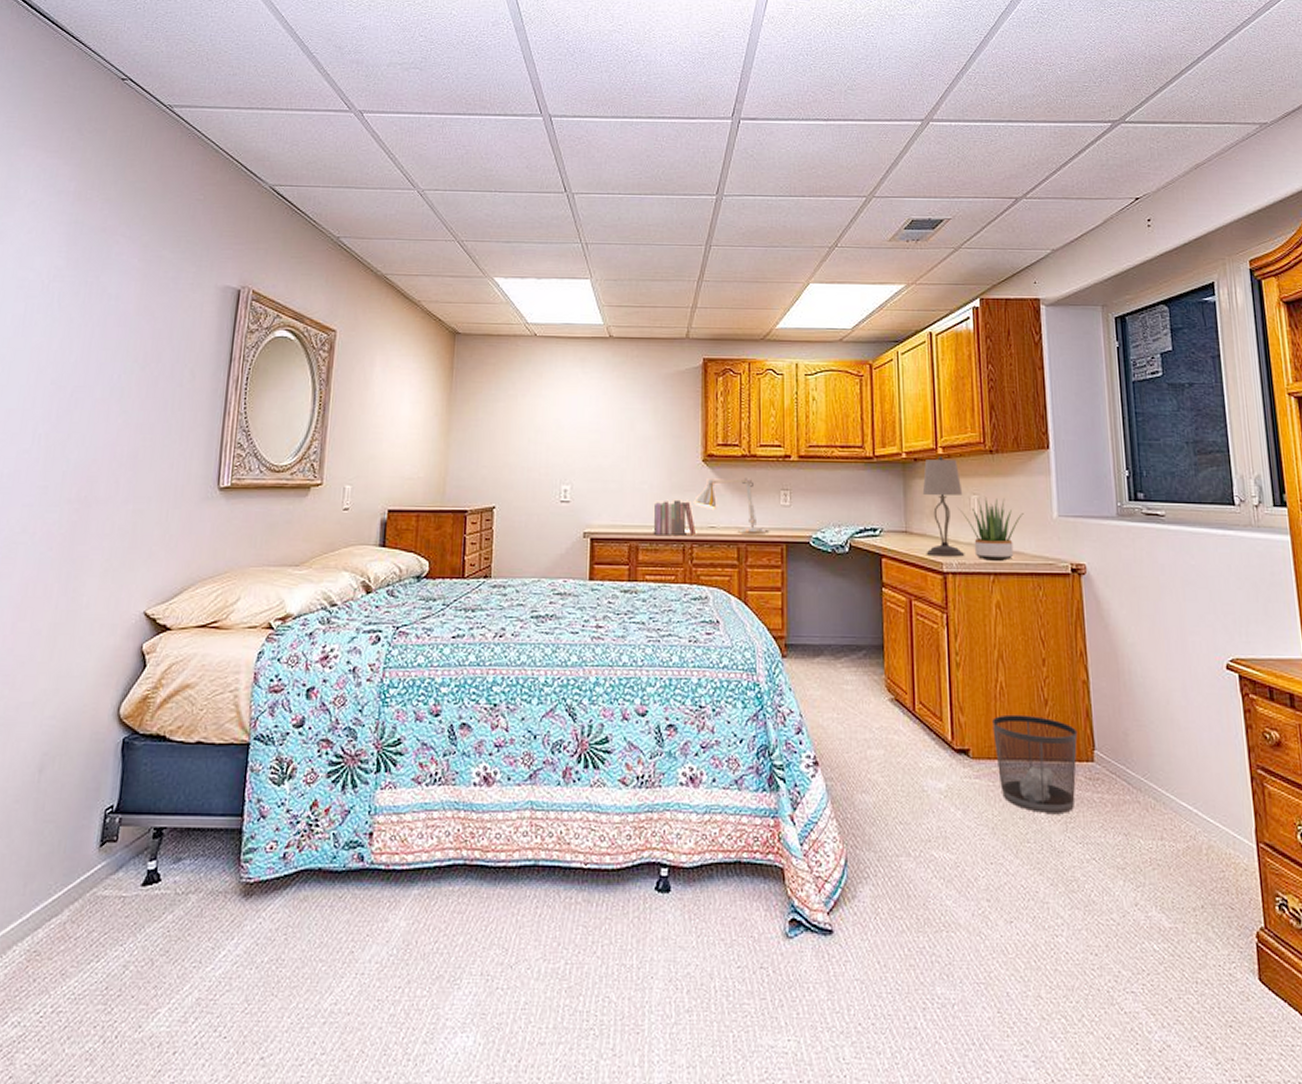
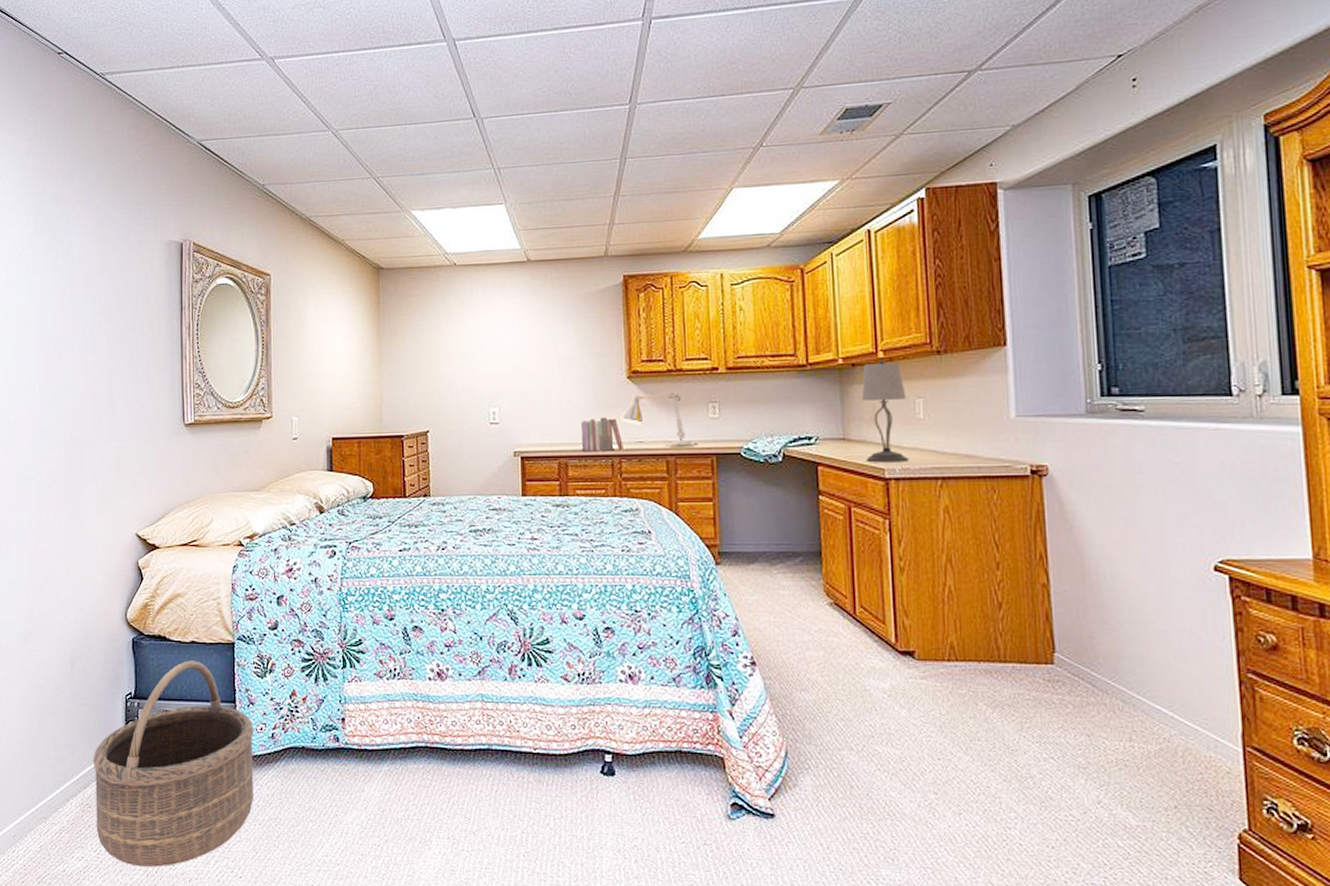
basket: none [43,765,262,1032] -> present [92,660,253,868]
potted plant: present [957,497,1024,561] -> none [900,400,976,465]
waste bin: present [992,714,1078,813] -> none [940,617,1036,713]

